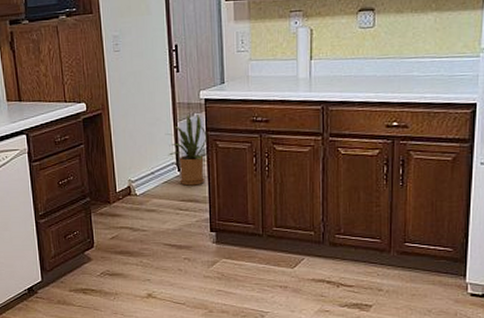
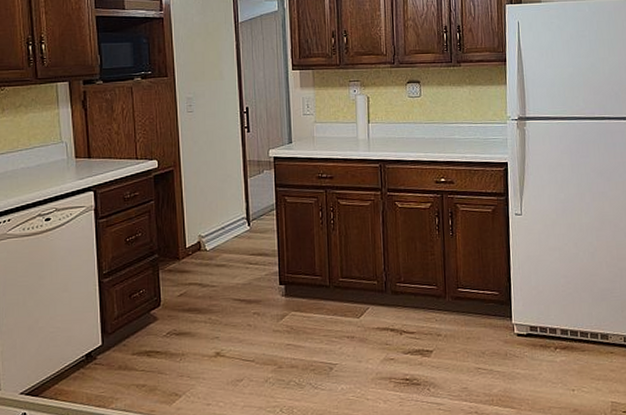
house plant: present [165,113,207,186] -> none [235,170,276,240]

